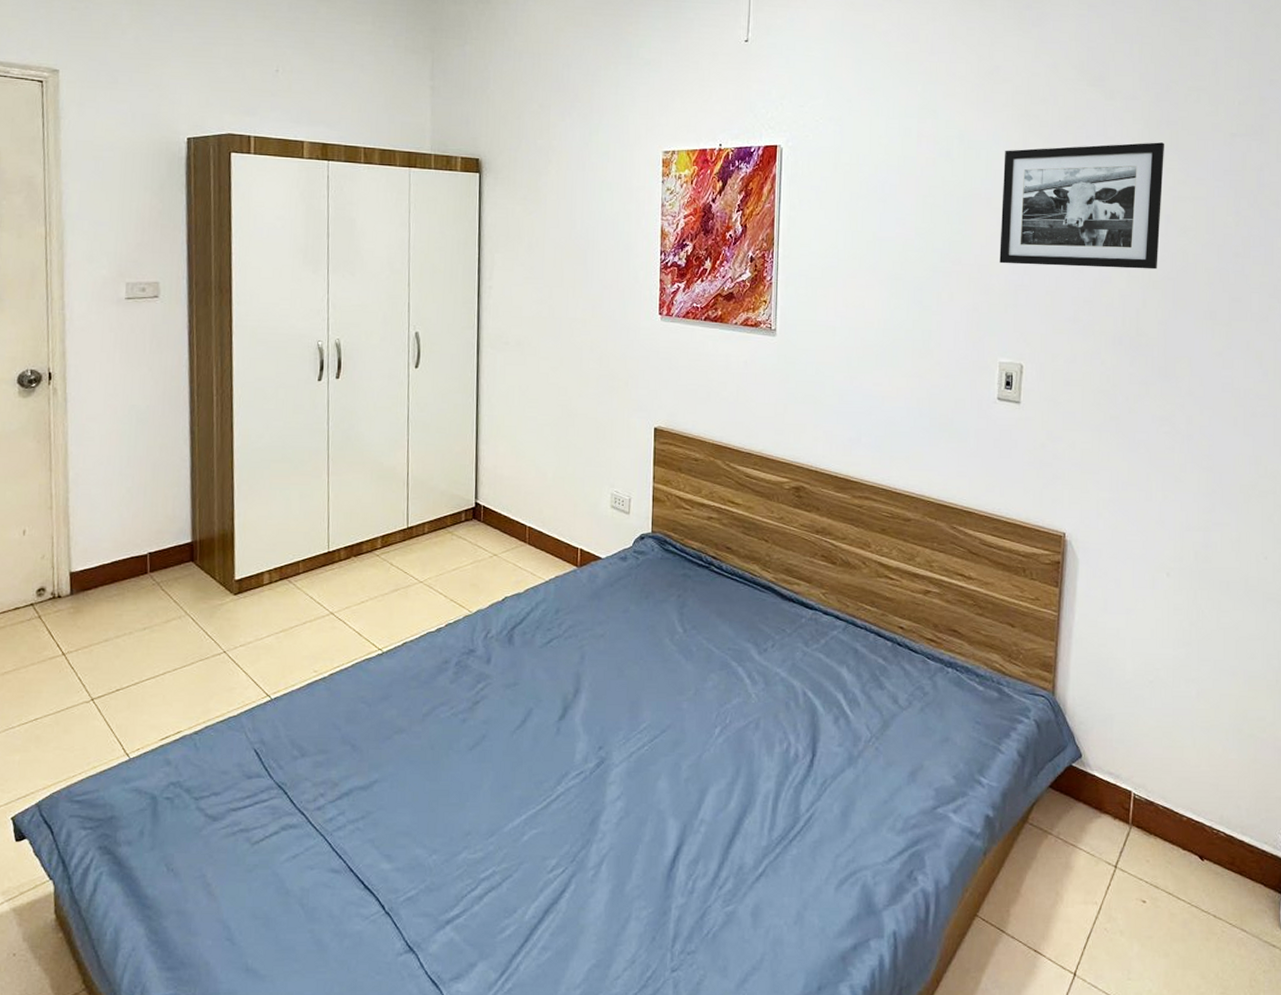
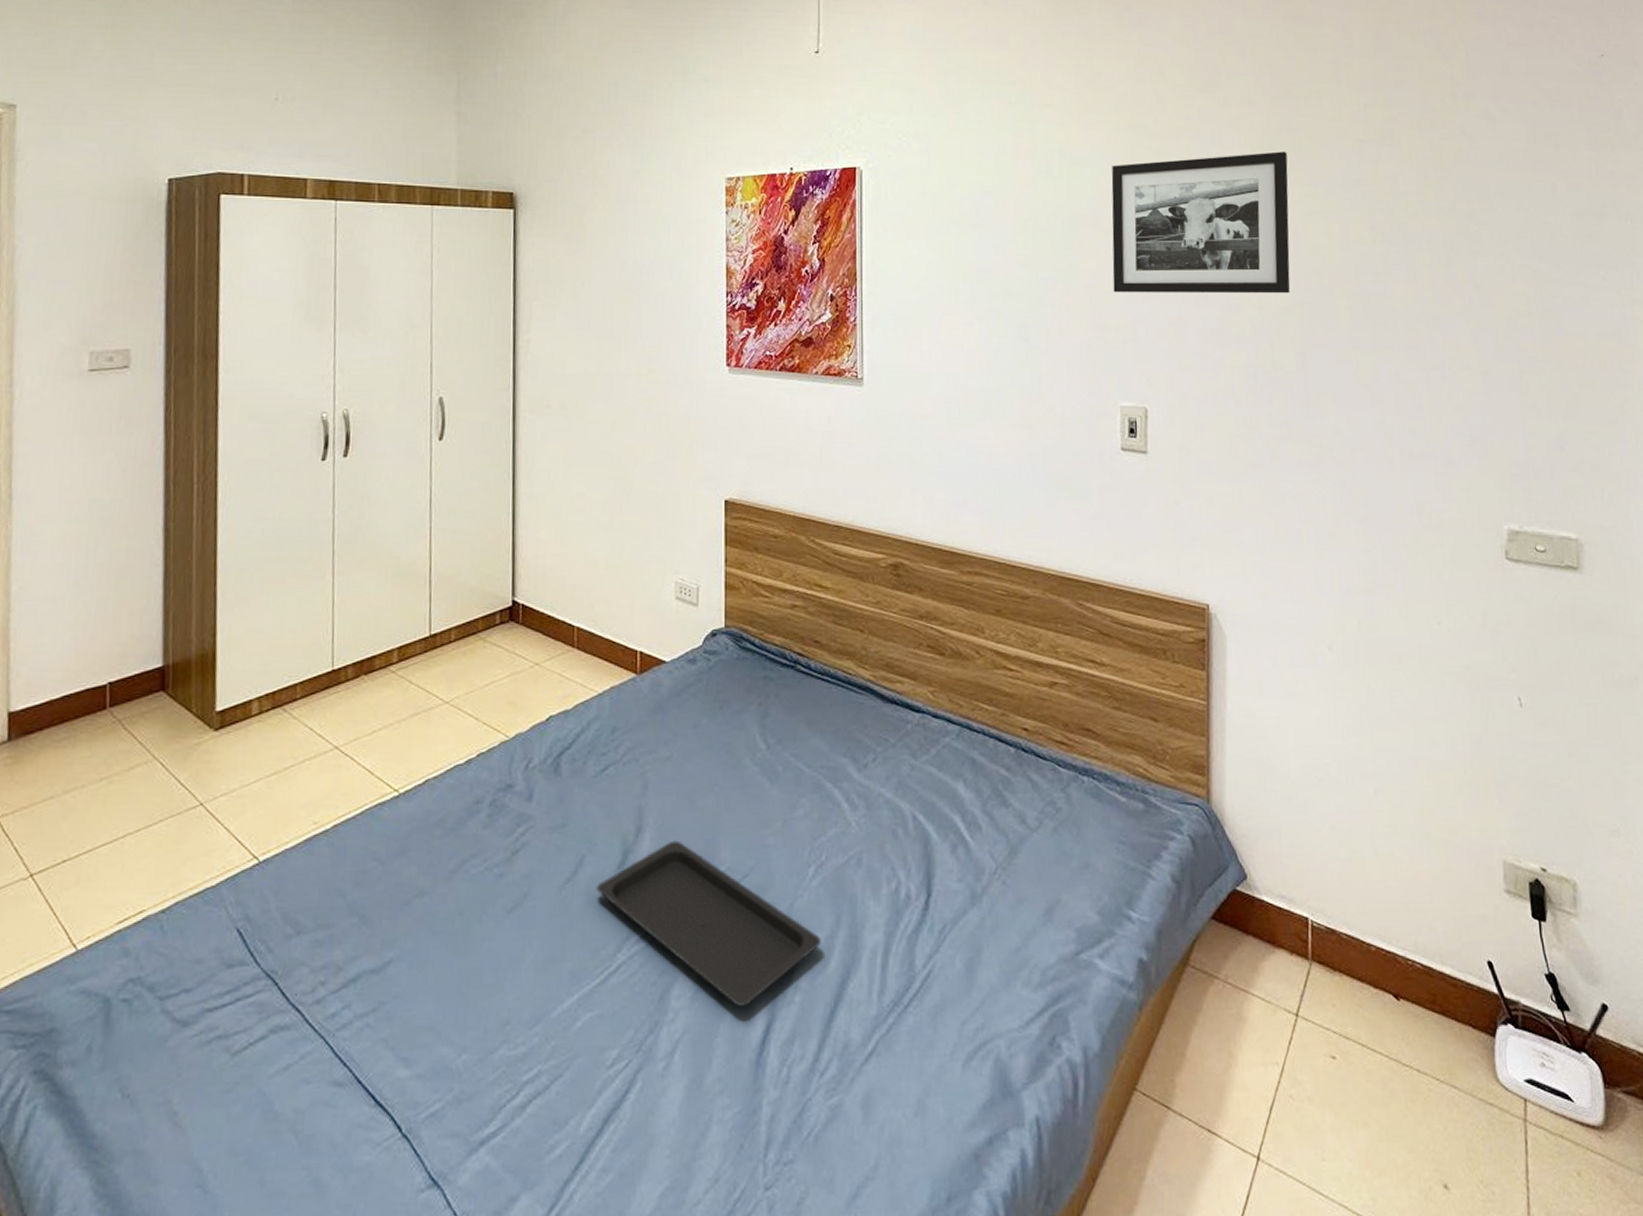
serving tray: none [541,701,724,832] -> present [597,840,821,1006]

